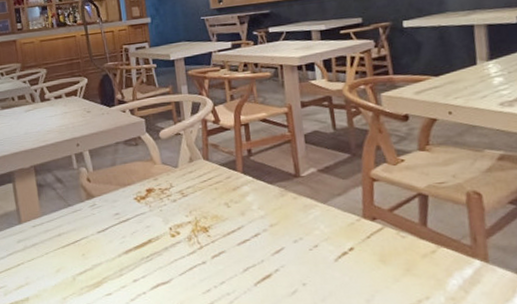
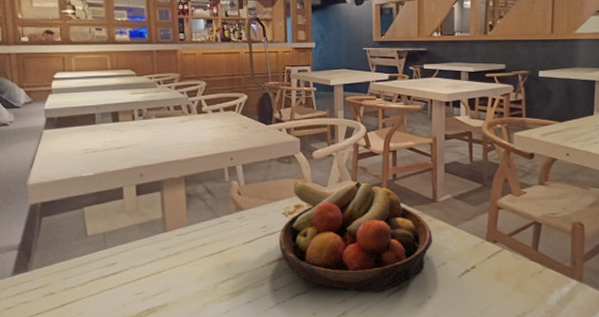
fruit bowl: none [133,157,300,282] -> present [279,179,432,293]

